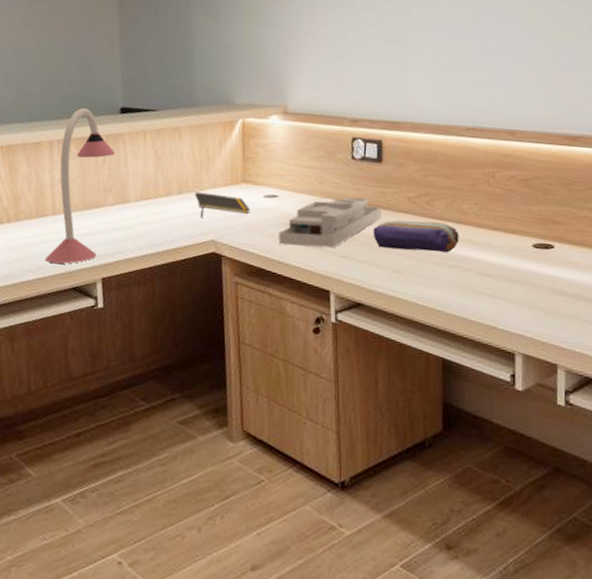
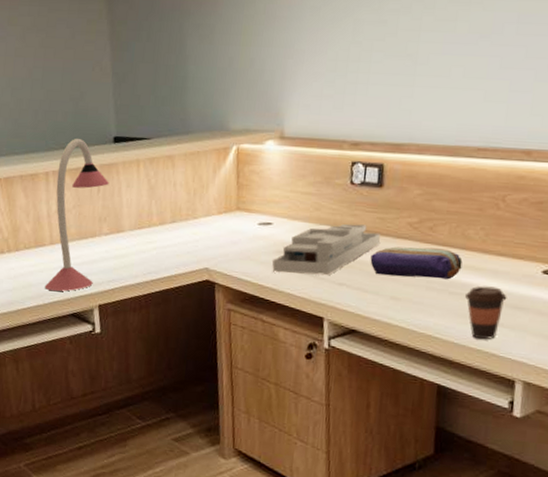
notepad: present [194,191,251,217] -> none [188,220,244,246]
coffee cup: none [463,259,502,313] -> present [464,286,507,340]

